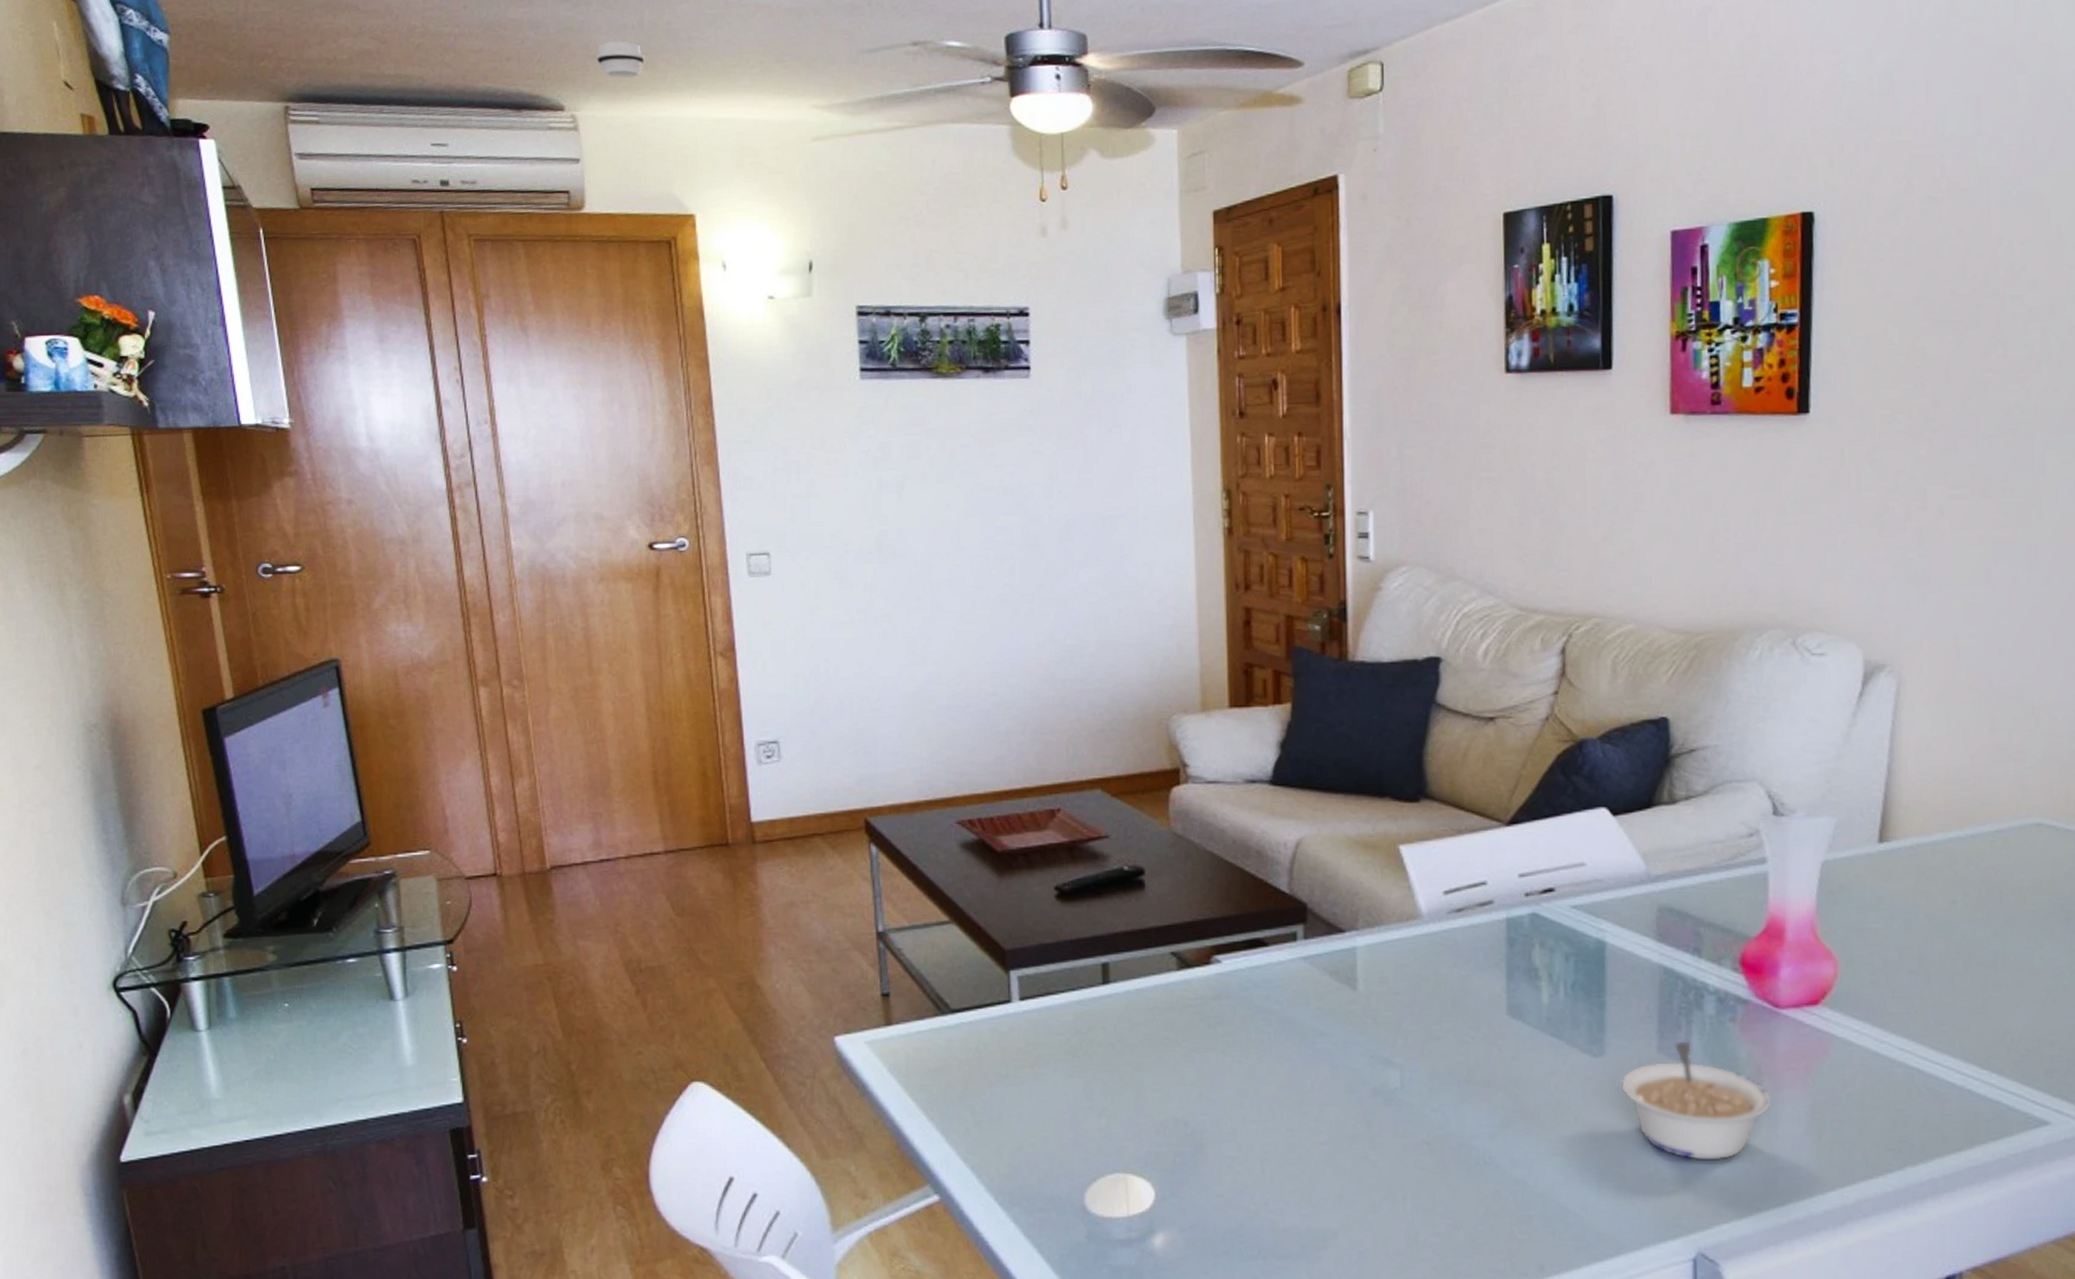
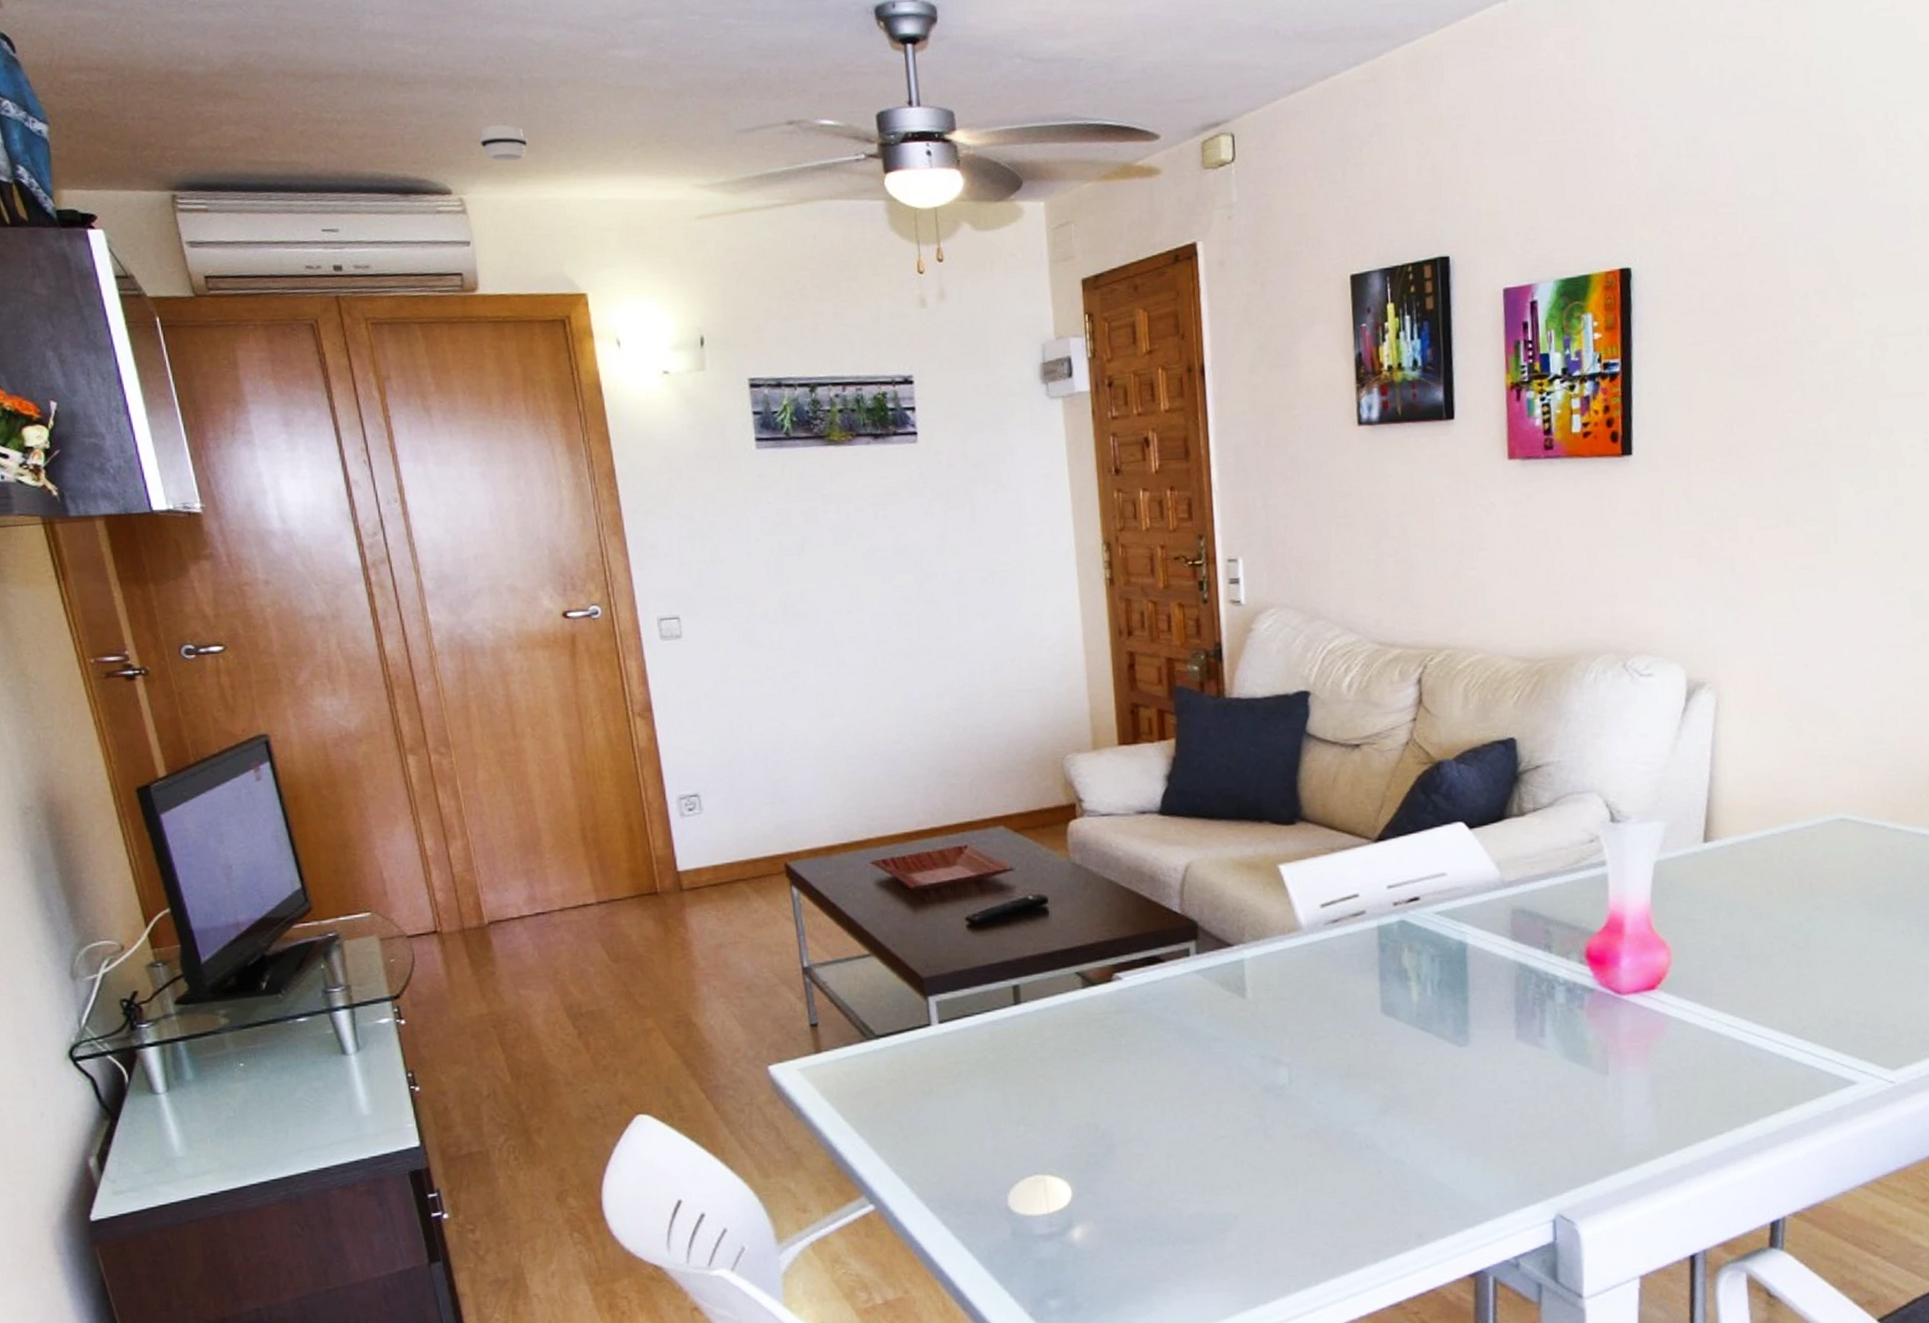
legume: present [1621,1041,1771,1160] -> none [1484,1028,1617,1133]

